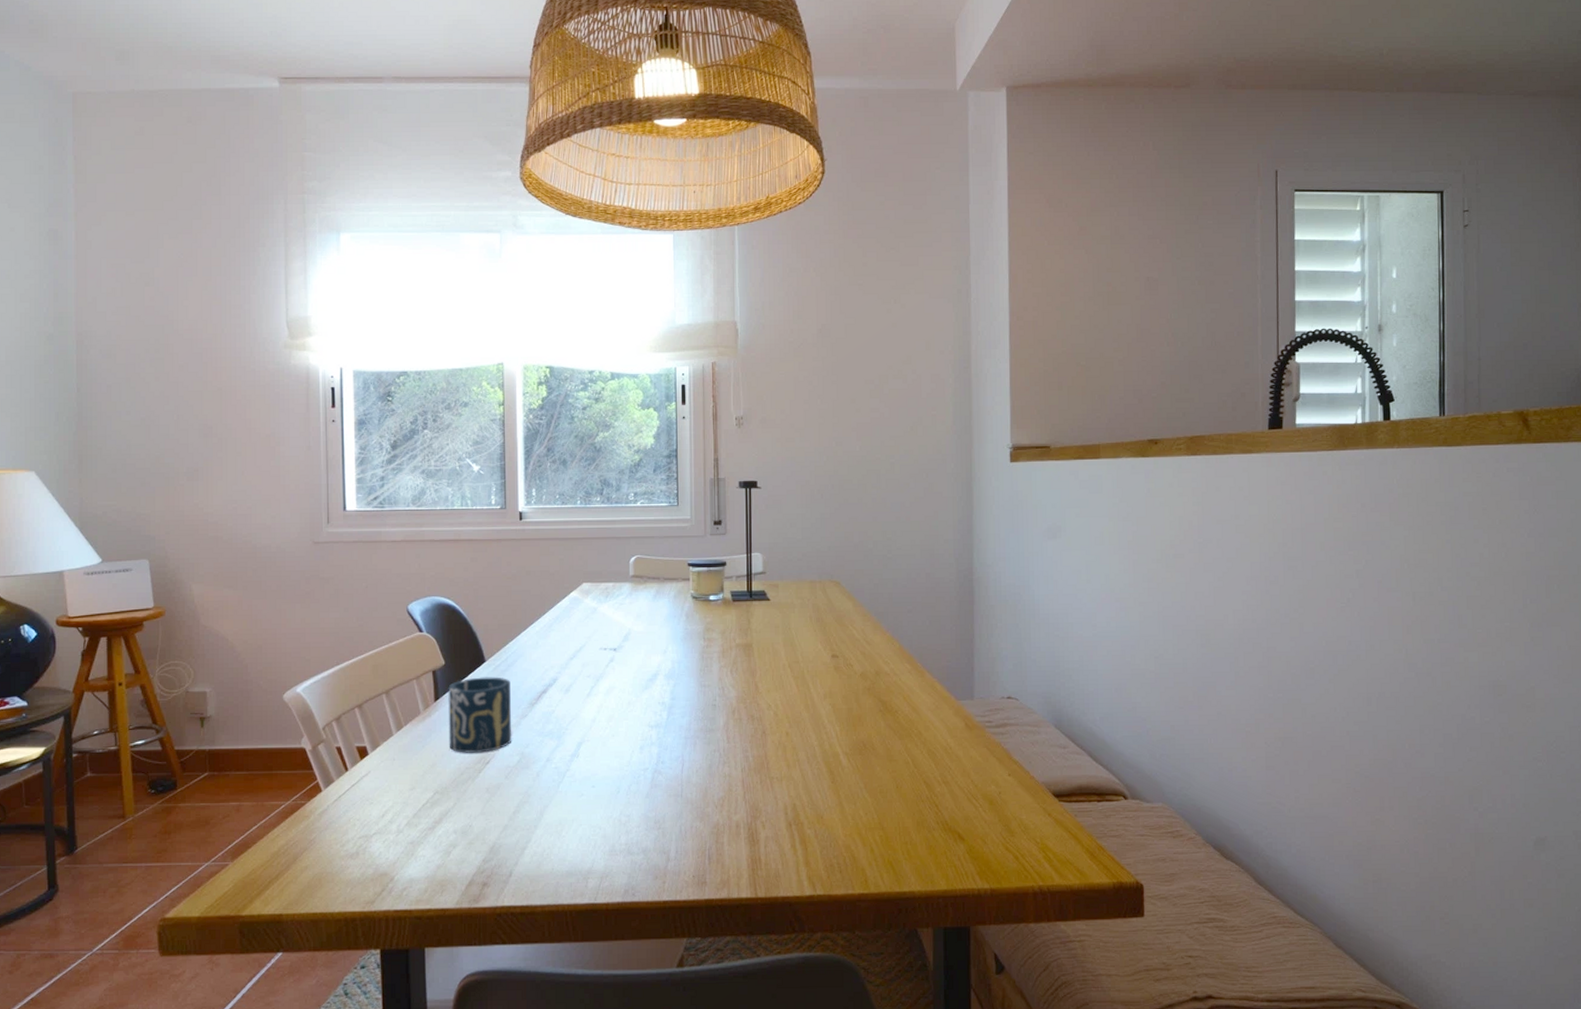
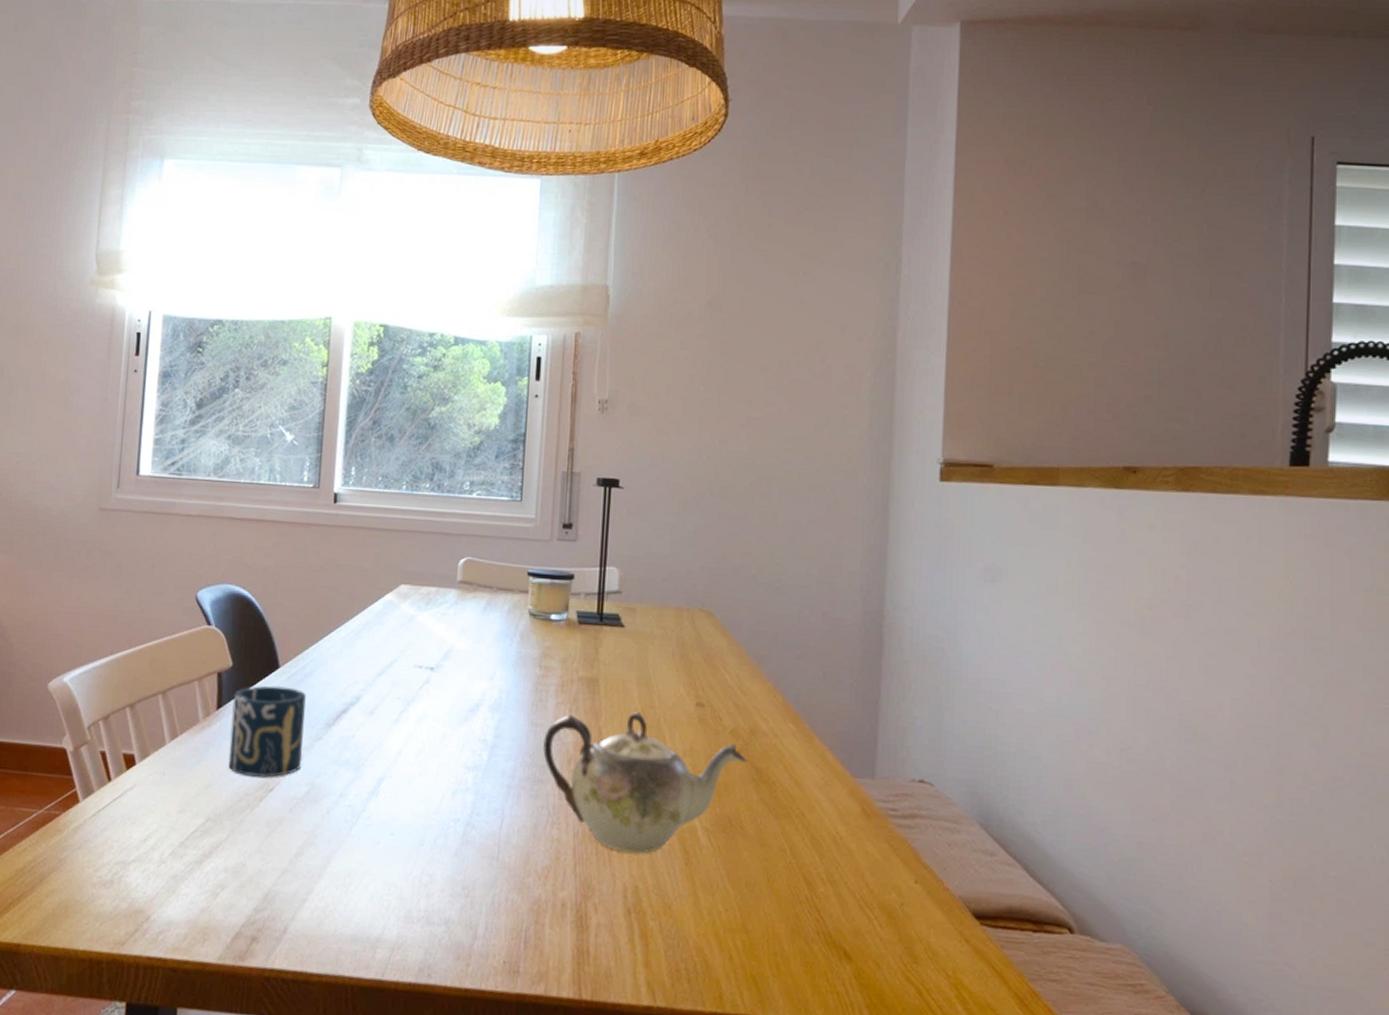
teapot: none [712,667,875,779] -> present [543,712,747,854]

